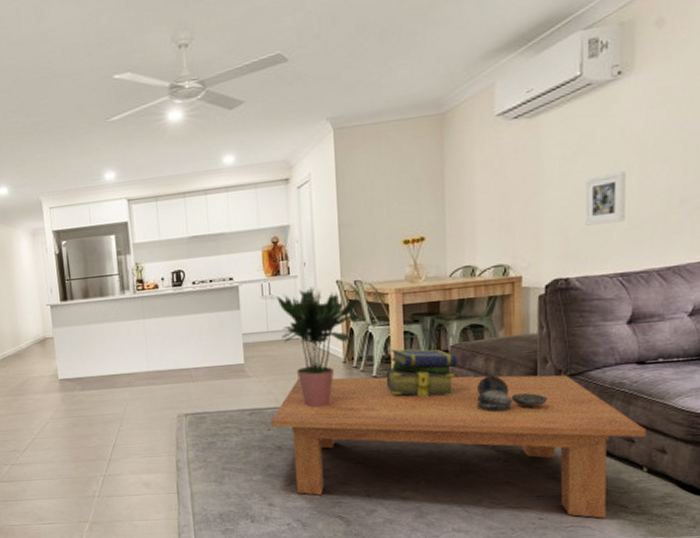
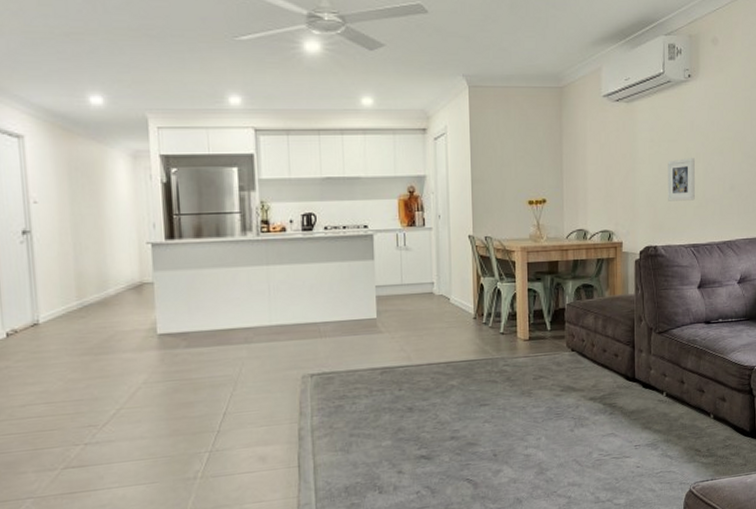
coffee table: present [271,375,646,519] -> none [402,332,712,463]
potted plant: present [277,286,361,408] -> none [411,240,490,366]
stack of books: present [386,349,458,397] -> none [512,306,573,354]
decorative bowl: present [476,376,547,412] -> none [588,333,642,368]

